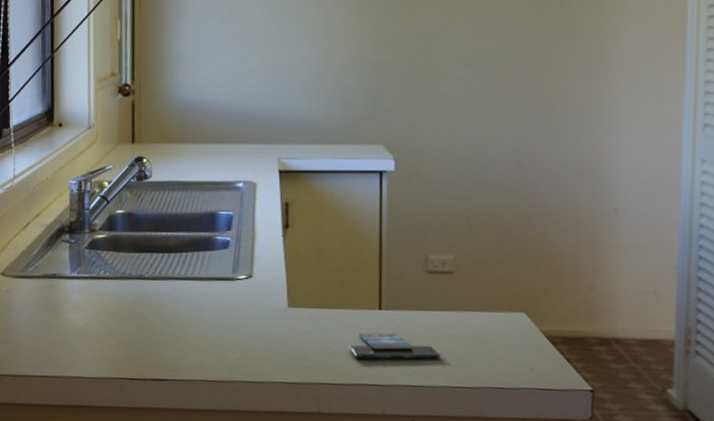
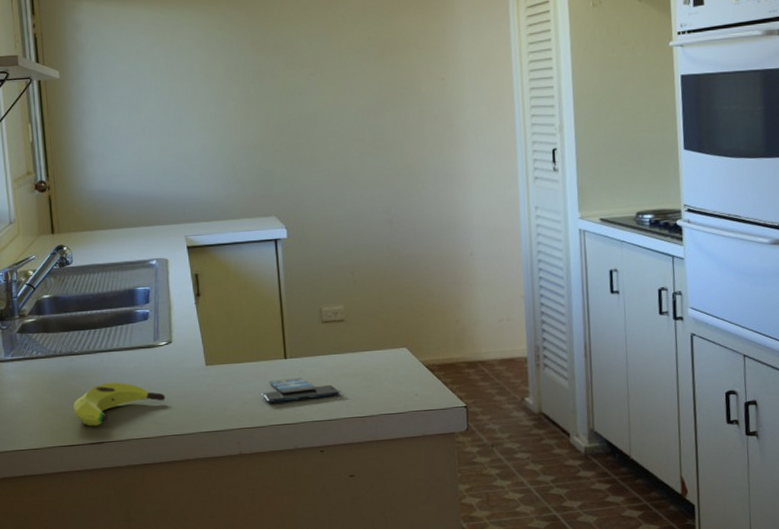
banana: none [138,314,240,361] -> present [73,382,166,426]

